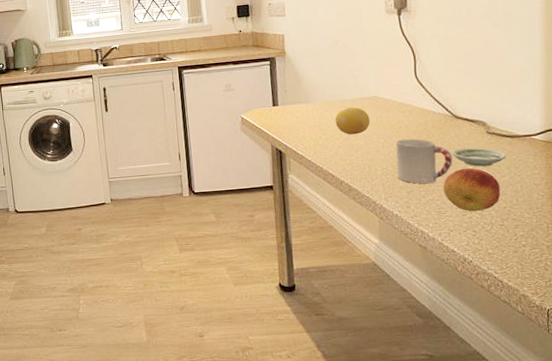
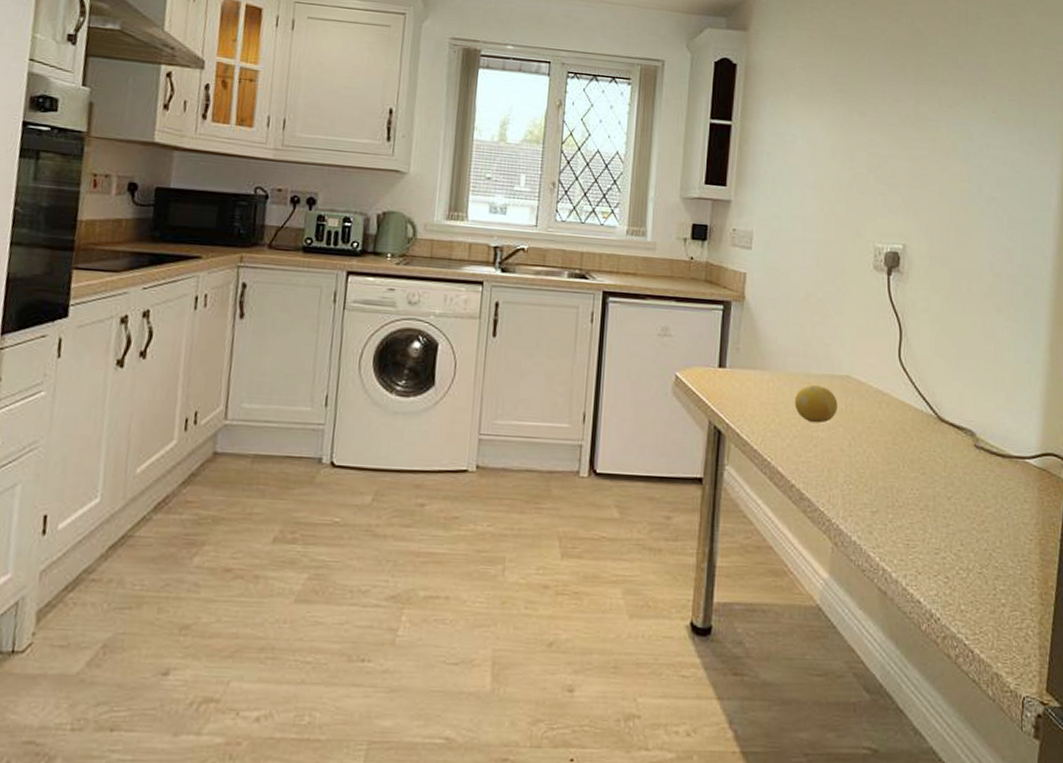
cup: present [395,138,453,184] -> none [862,439,931,505]
fruit: present [443,167,501,212] -> none [916,489,982,551]
saucer: present [452,148,506,167] -> none [931,463,994,491]

